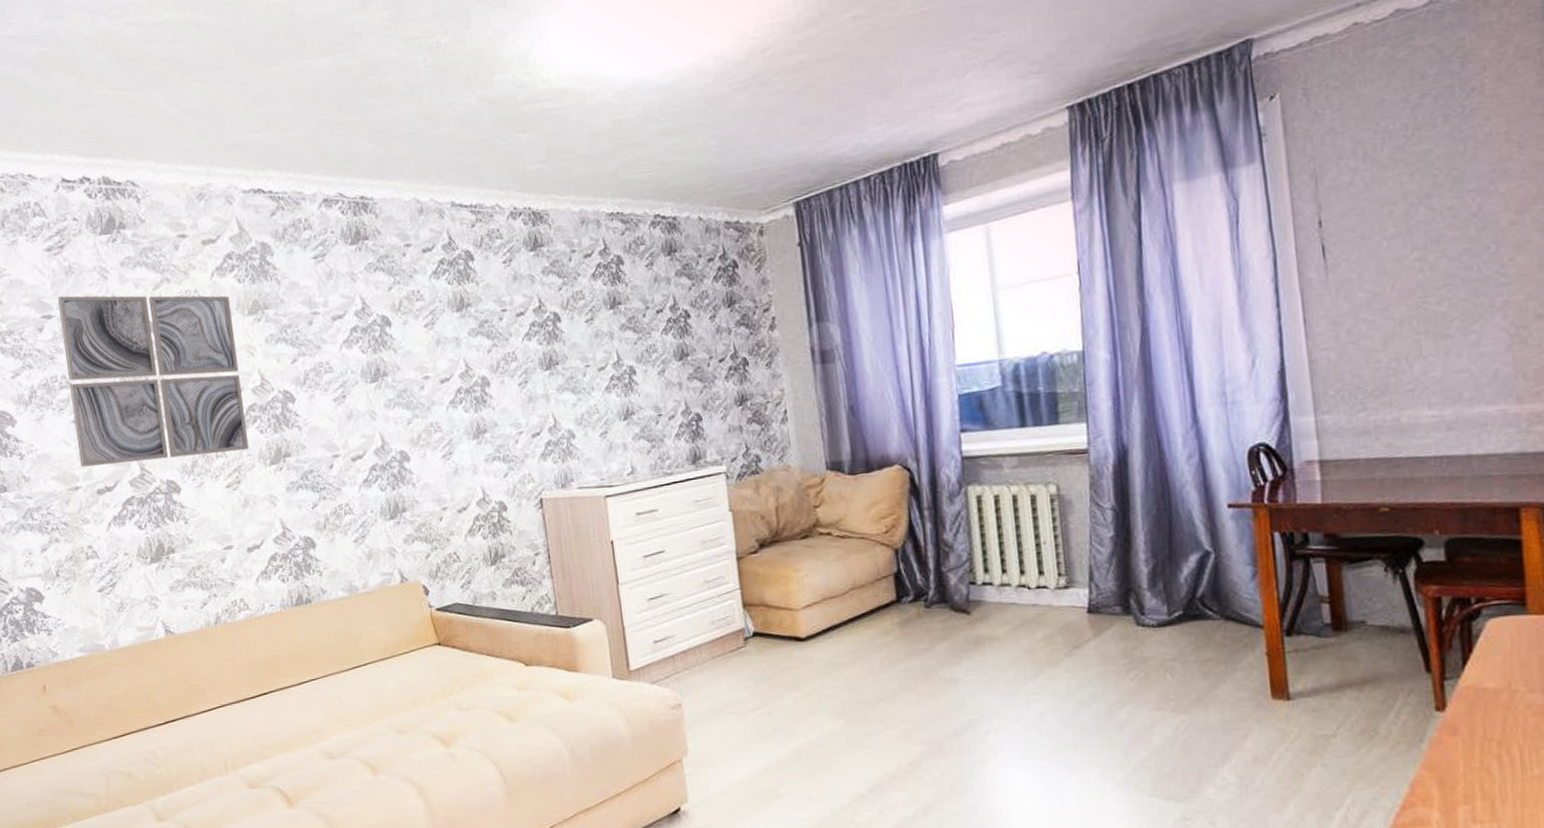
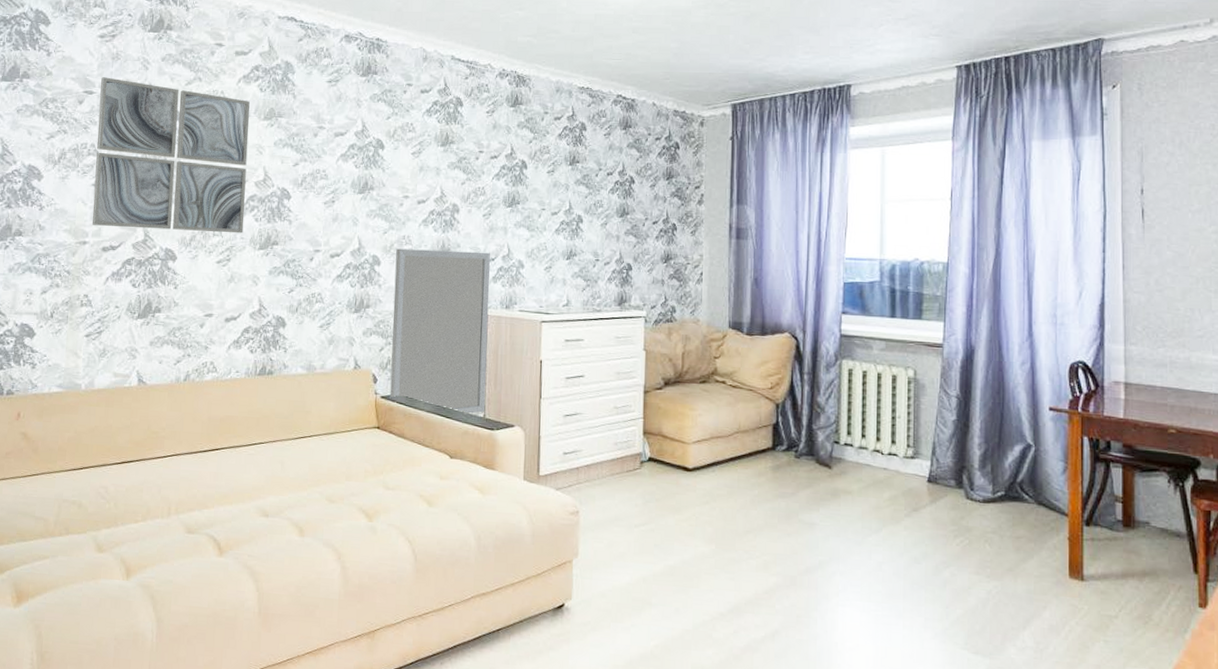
home mirror: none [425,426,557,615] -> present [389,248,490,415]

